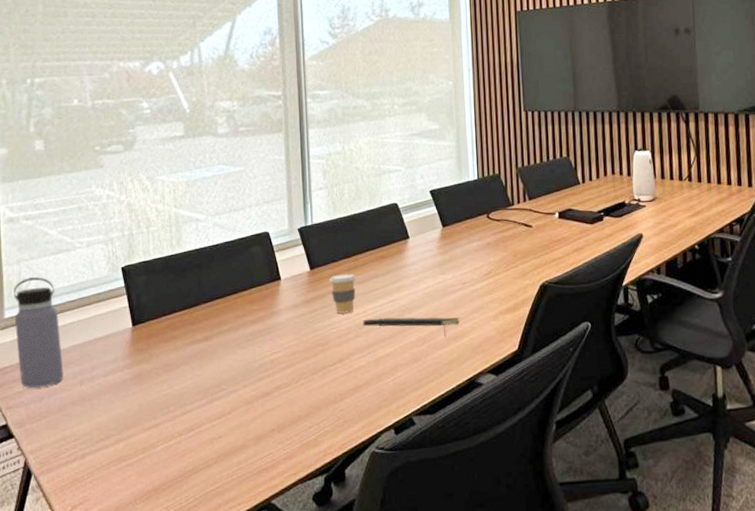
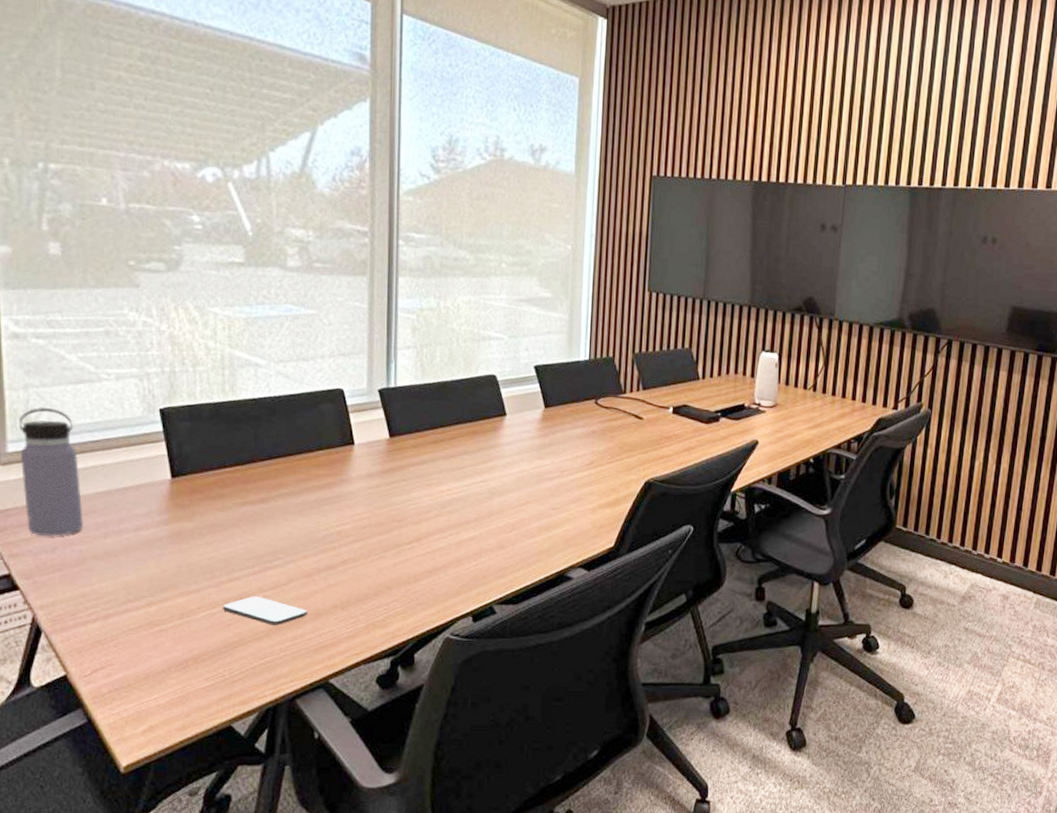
smartphone: none [177,427,250,452] -> present [222,596,308,625]
coffee cup: present [329,274,357,314] -> none [411,446,443,490]
notepad: present [363,316,460,336] -> none [446,498,555,525]

